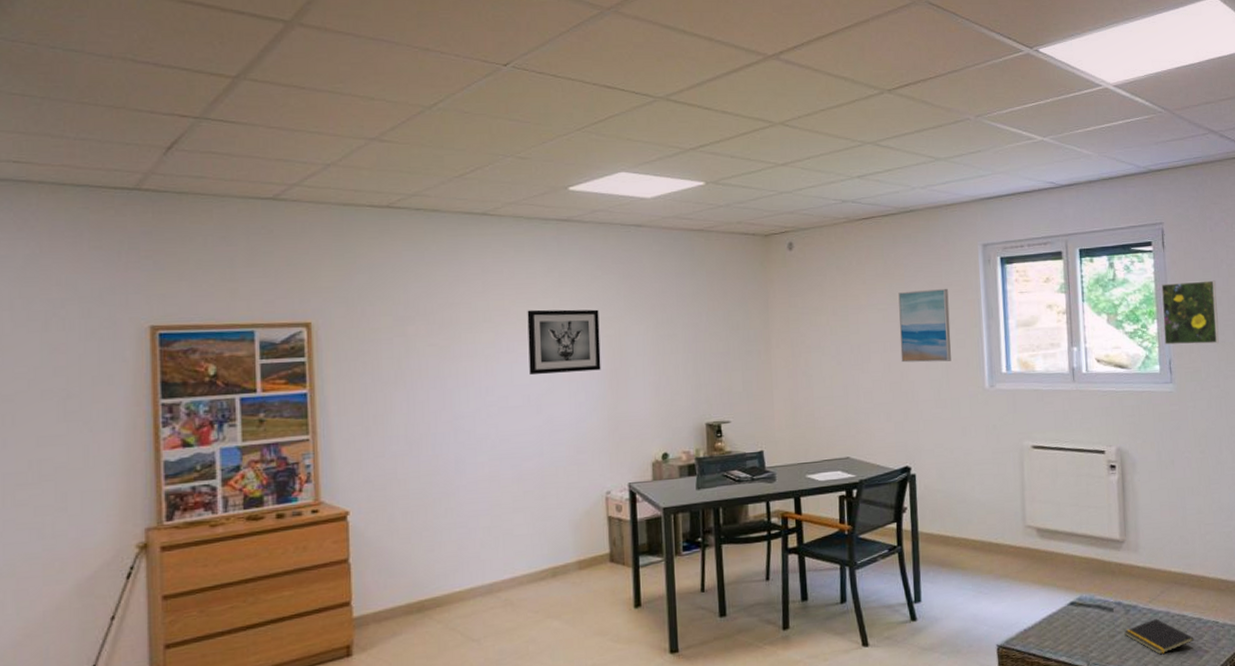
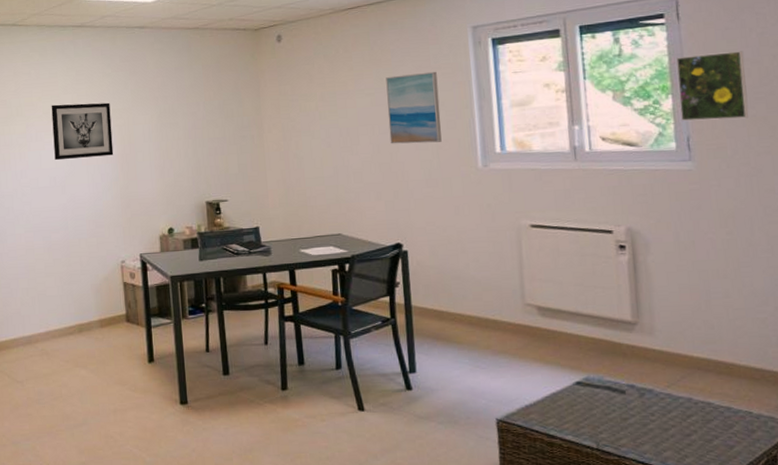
notepad: present [1124,618,1195,655] -> none [639,404,723,442]

